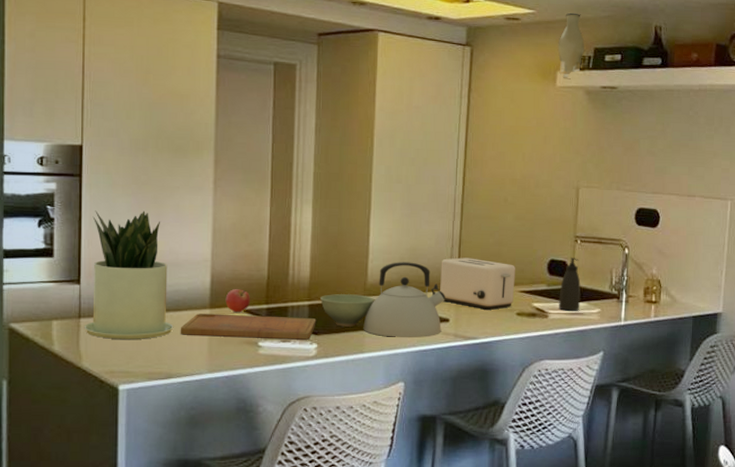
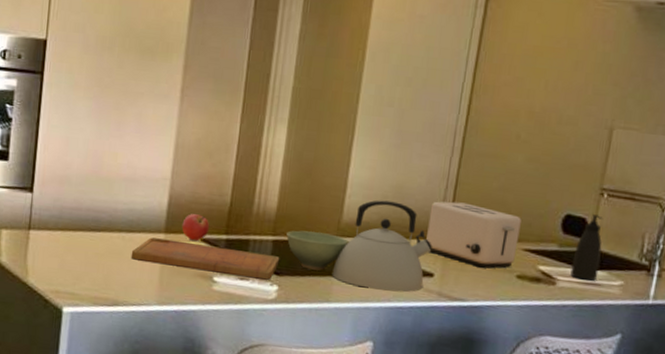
planter: present [84,210,174,340] -> none [33,113,125,260]

